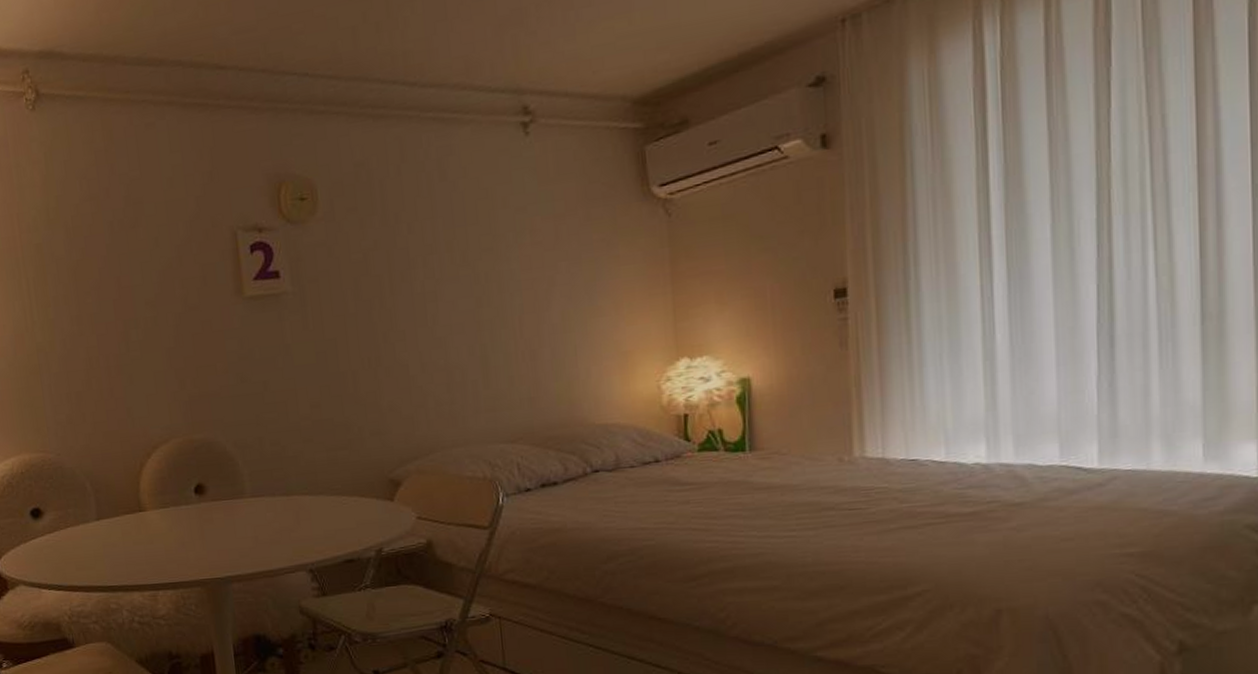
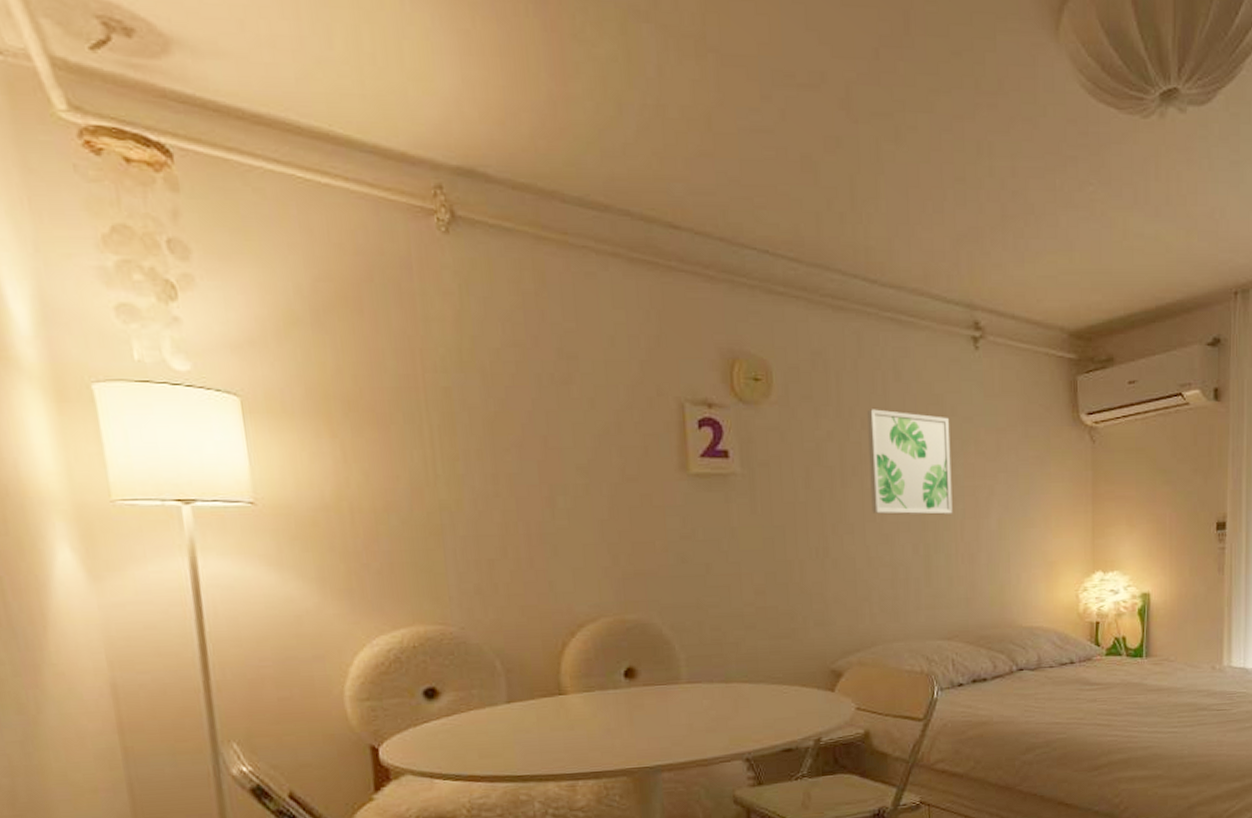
wall art: none [413,210,510,318] -> present [867,409,953,515]

